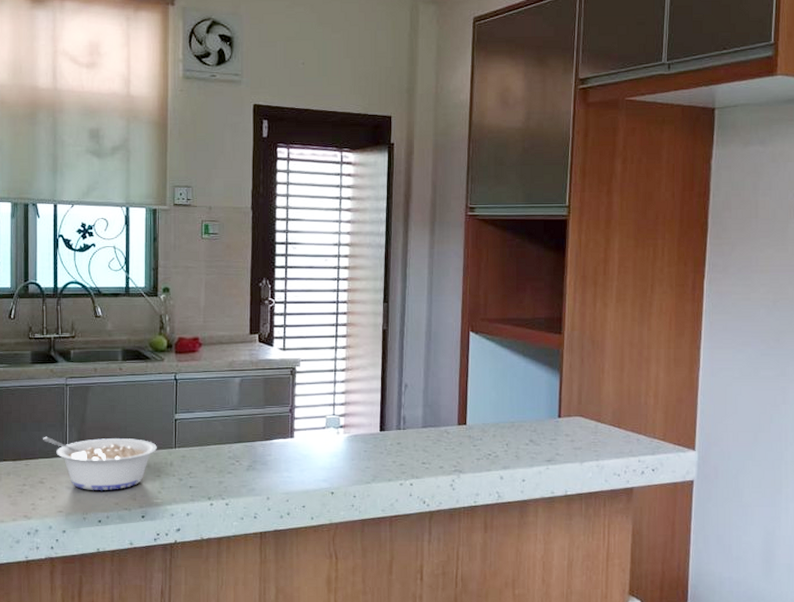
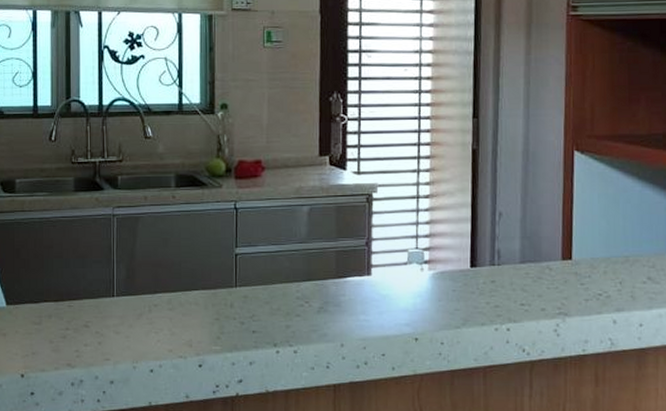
legume: present [43,436,157,490] -> none [88,274,215,335]

